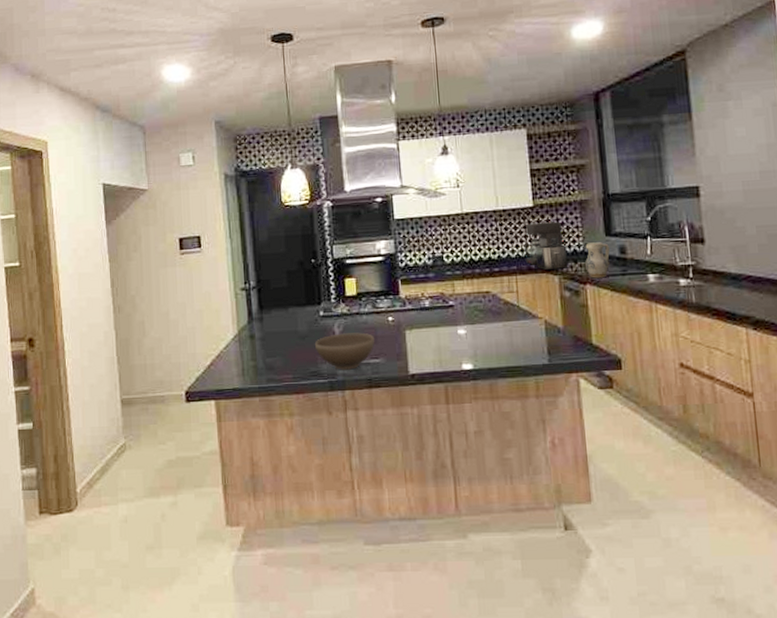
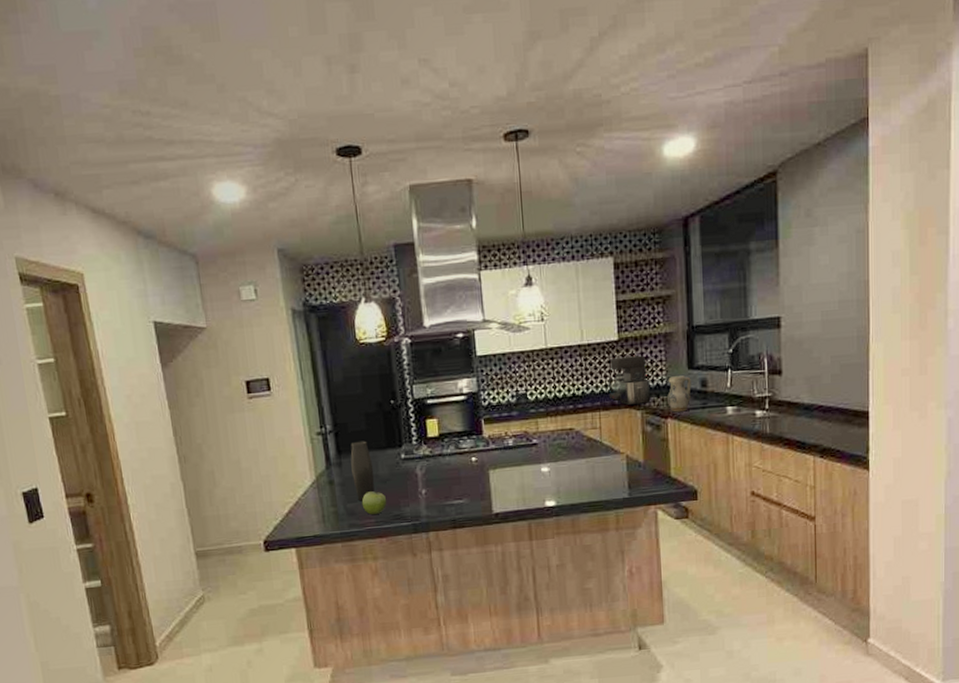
vase: none [271,297,294,356] -> present [350,441,375,501]
fruit: none [280,347,305,371] -> present [361,491,387,515]
bowl: present [314,332,374,370] -> none [396,474,458,513]

